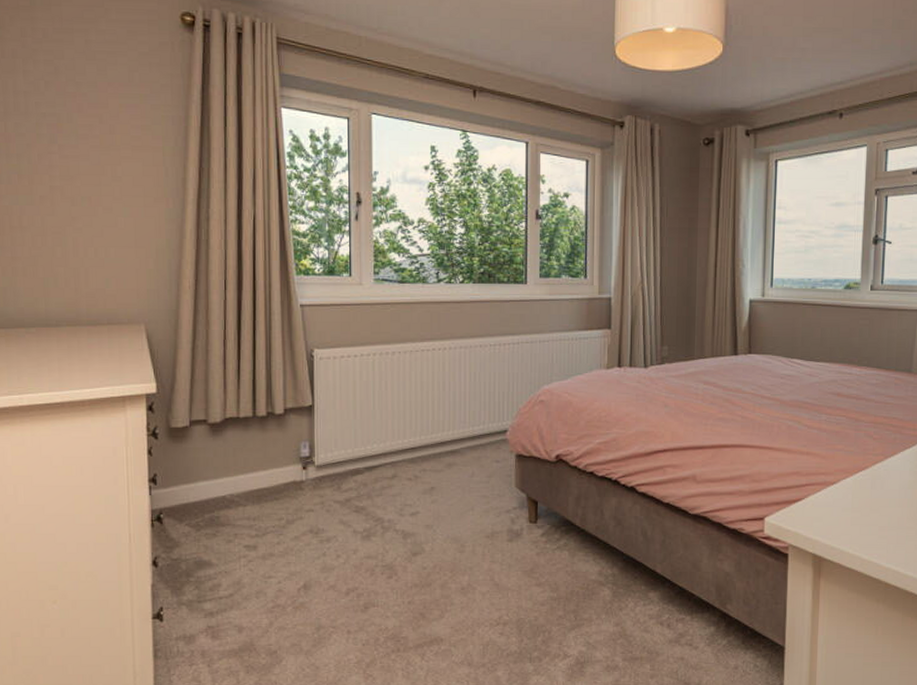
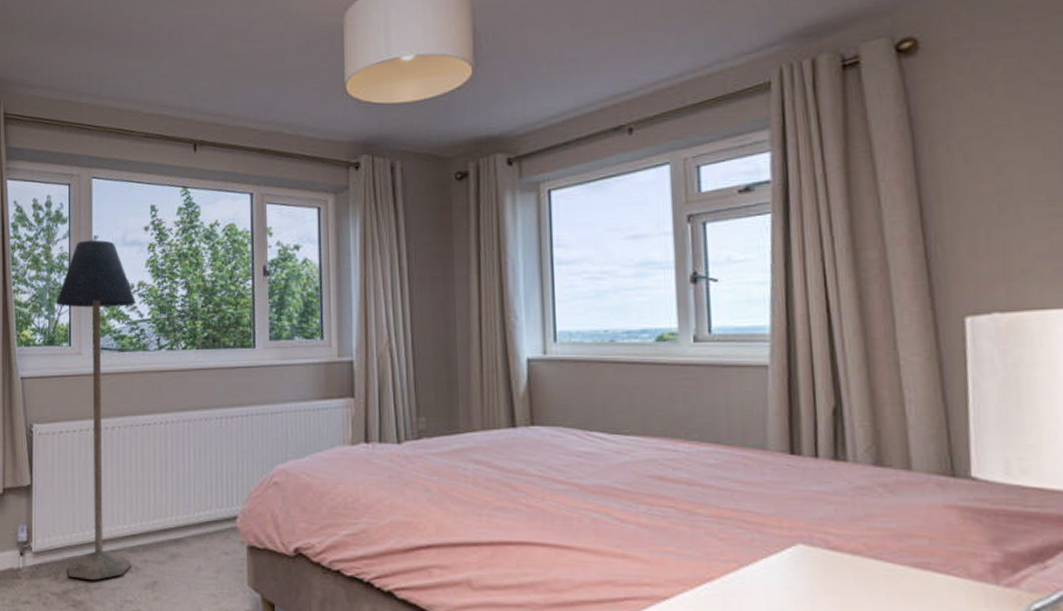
floor lamp: none [335,175,416,489] -> present [55,239,136,581]

